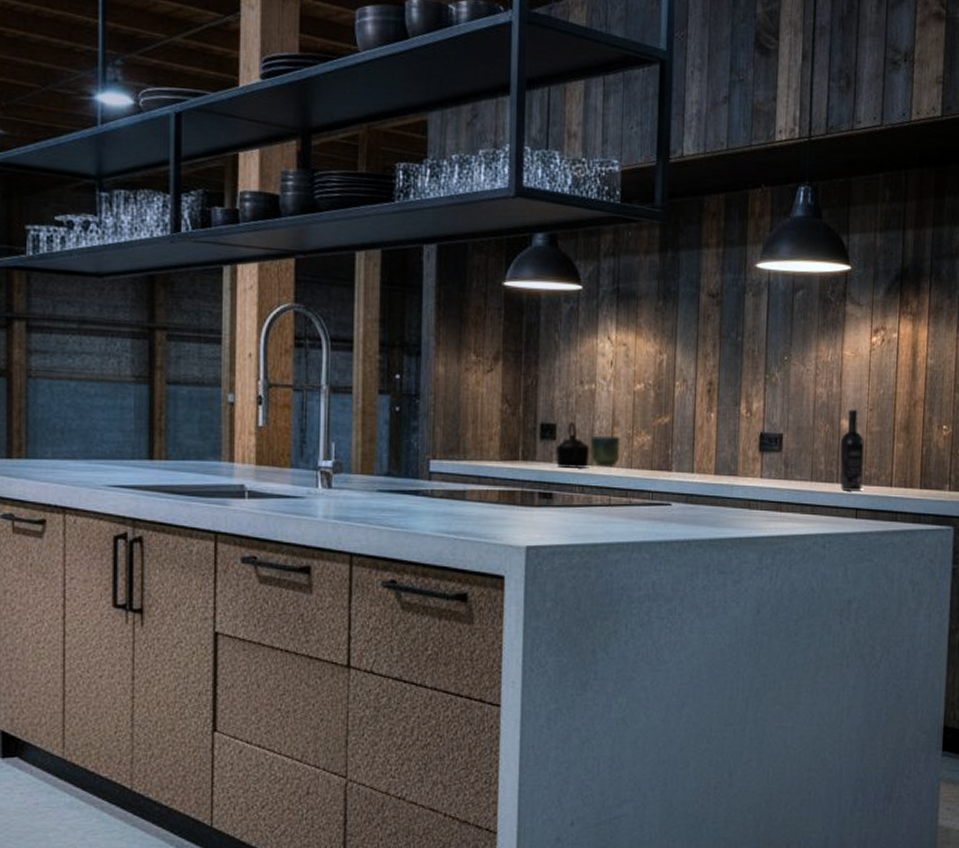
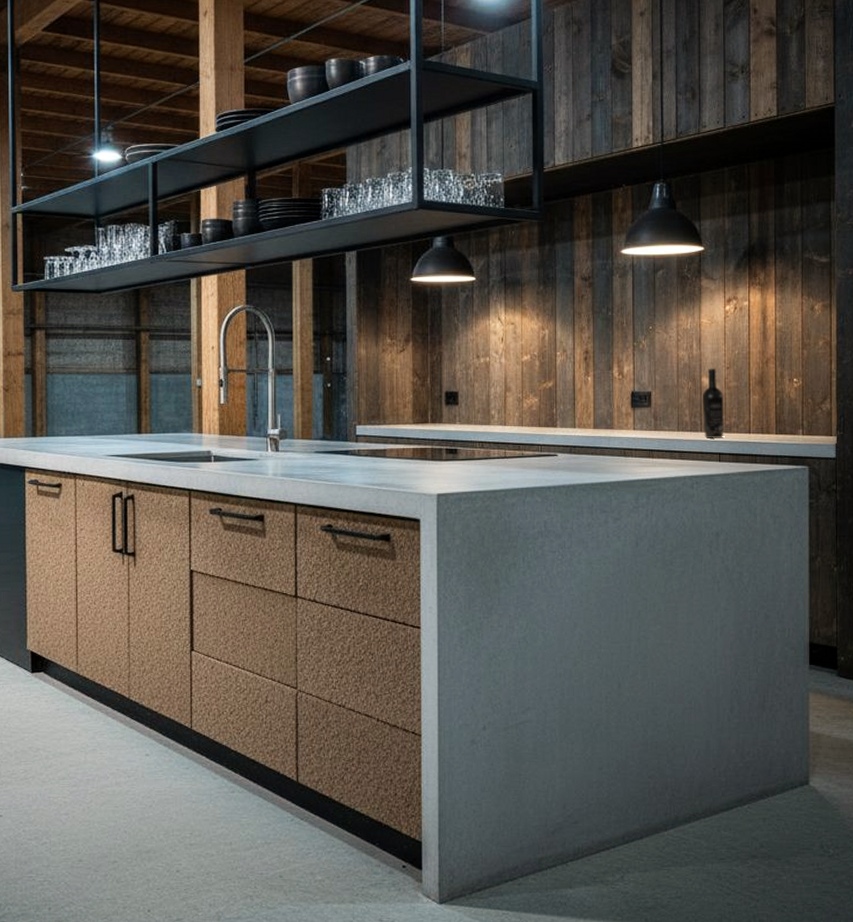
kettle: present [556,421,590,468] -> none [459,389,487,428]
ceramic pot: present [590,435,621,466] -> none [487,399,512,425]

